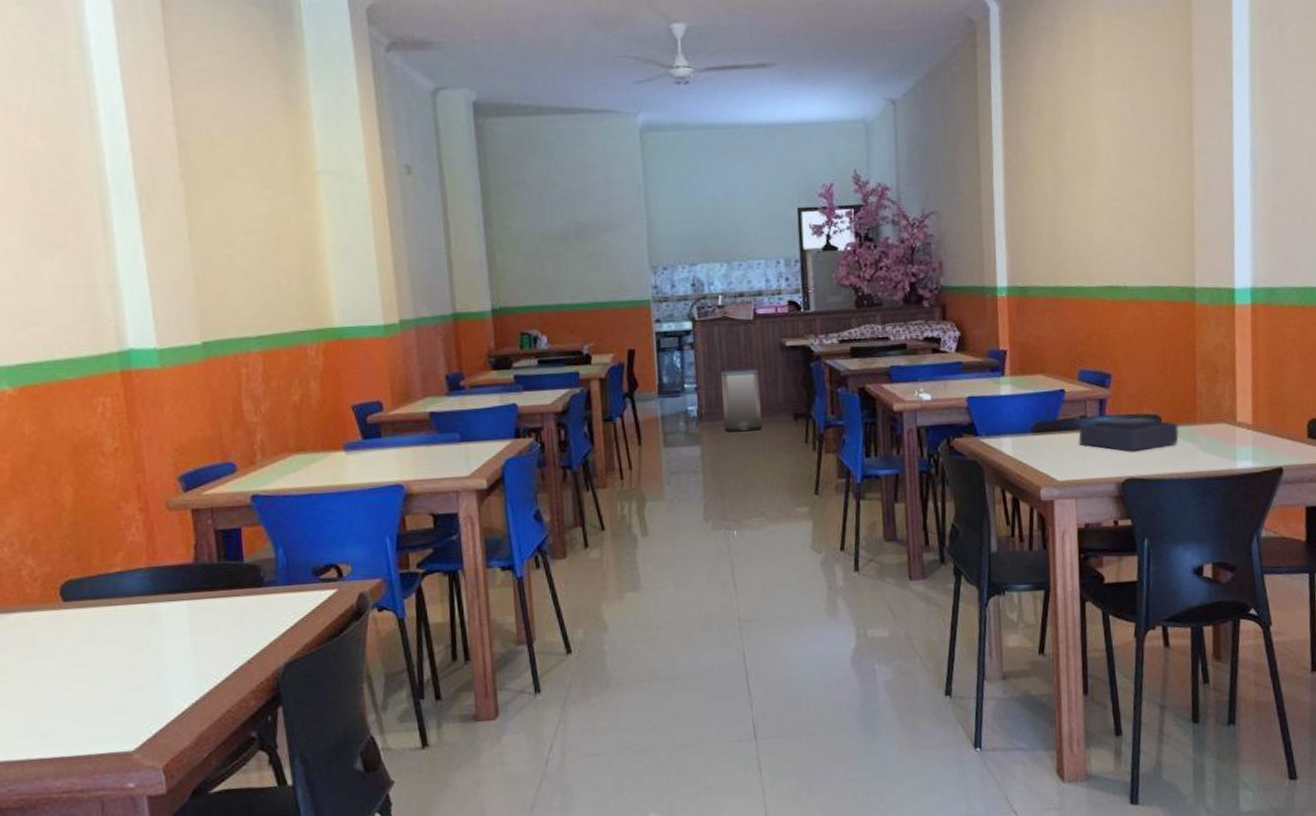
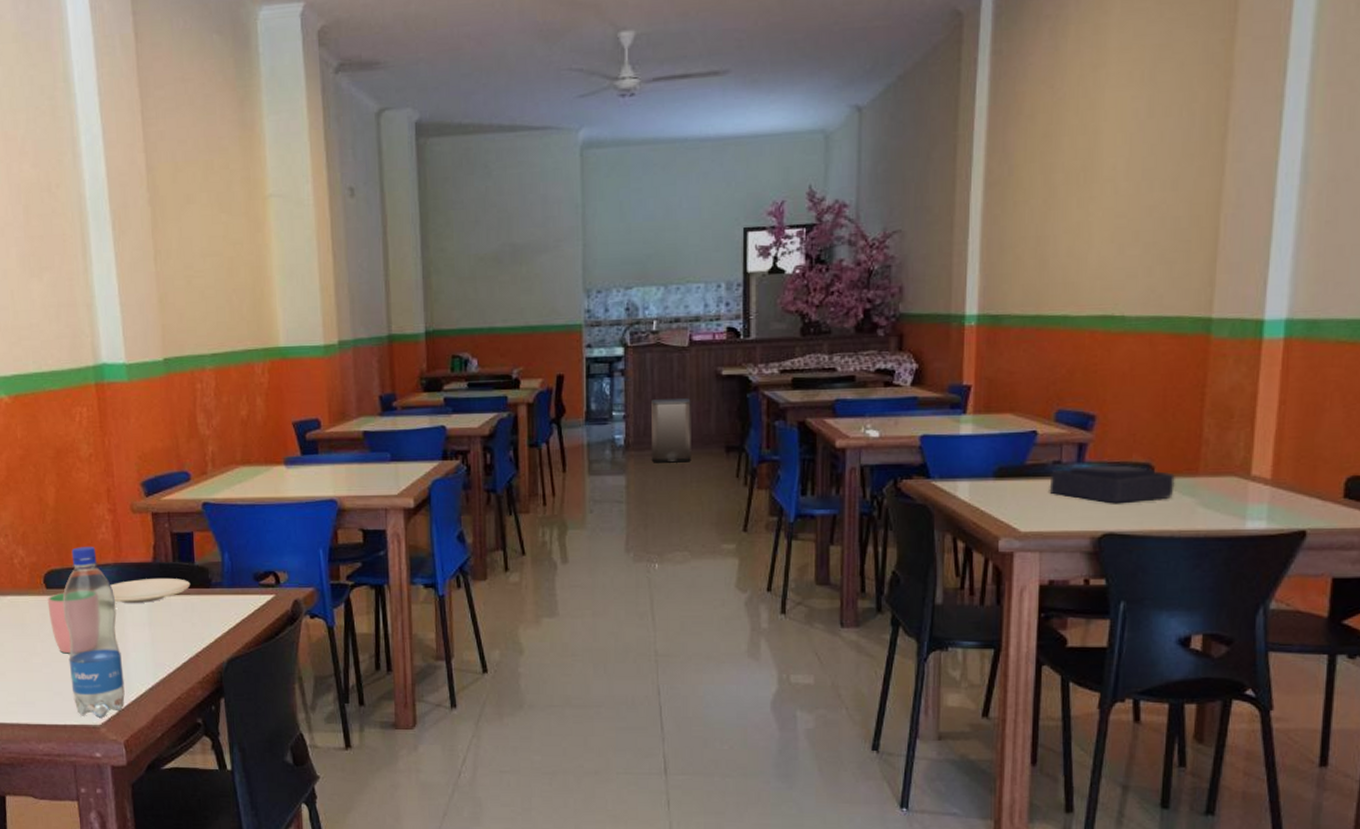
cup: none [64,604,96,674] -> present [47,592,71,654]
bottle: none [83,550,163,743] -> present [62,546,125,718]
plate: none [143,579,240,611] -> present [110,577,191,603]

